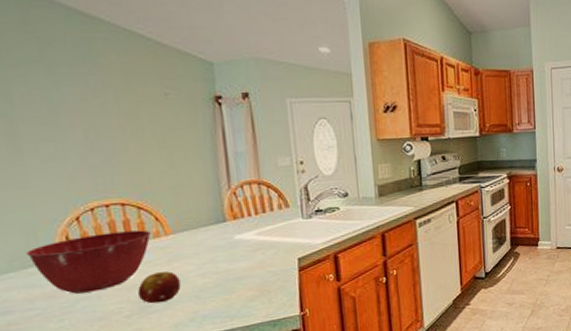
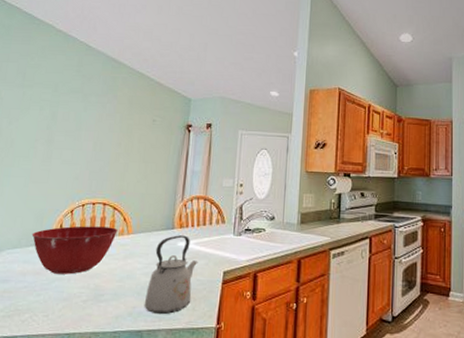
fruit: present [138,271,181,304] -> none [96,266,129,294]
kettle: none [207,227,266,315] -> present [144,235,198,315]

